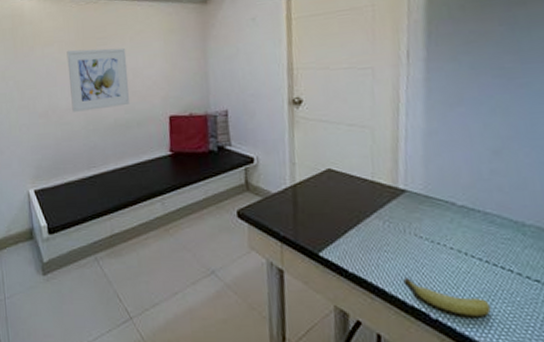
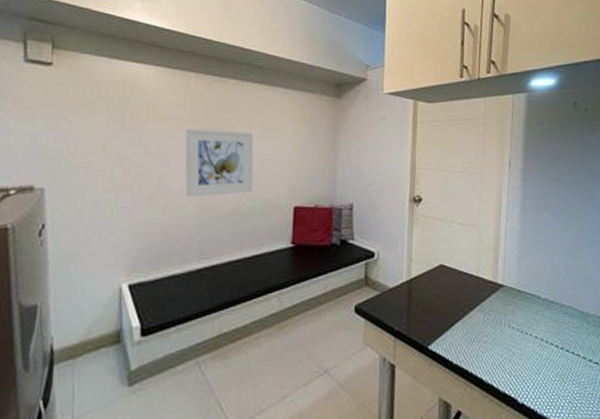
fruit: present [404,278,491,316] -> none [499,366,564,399]

